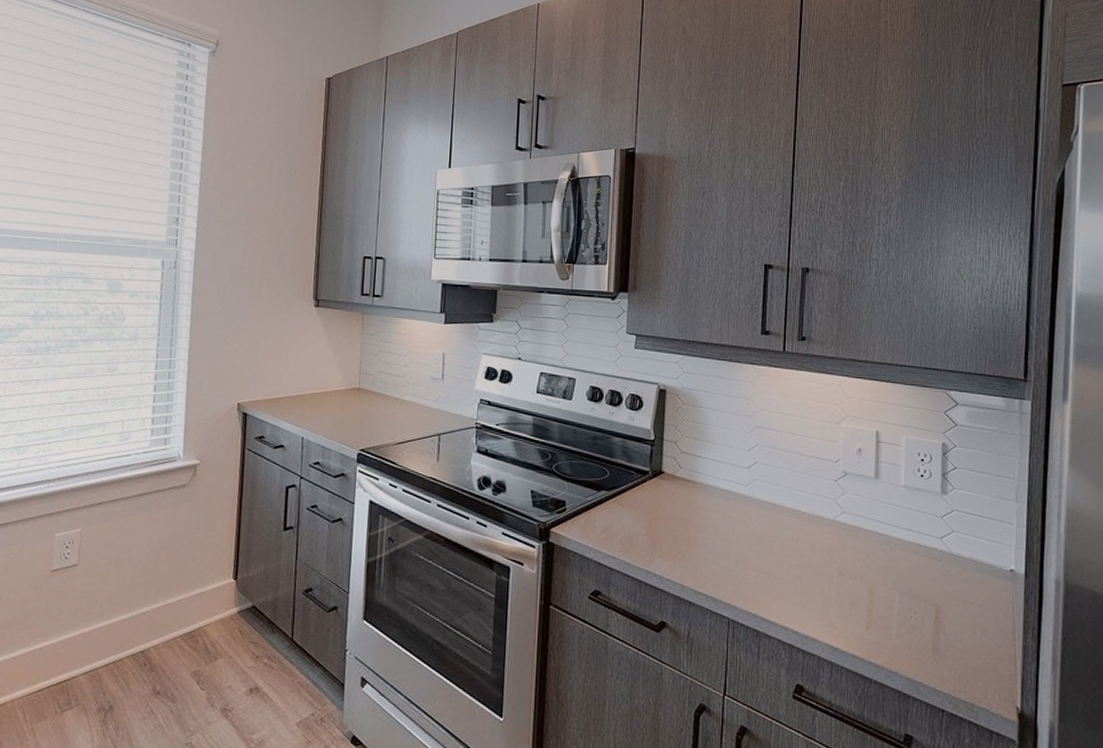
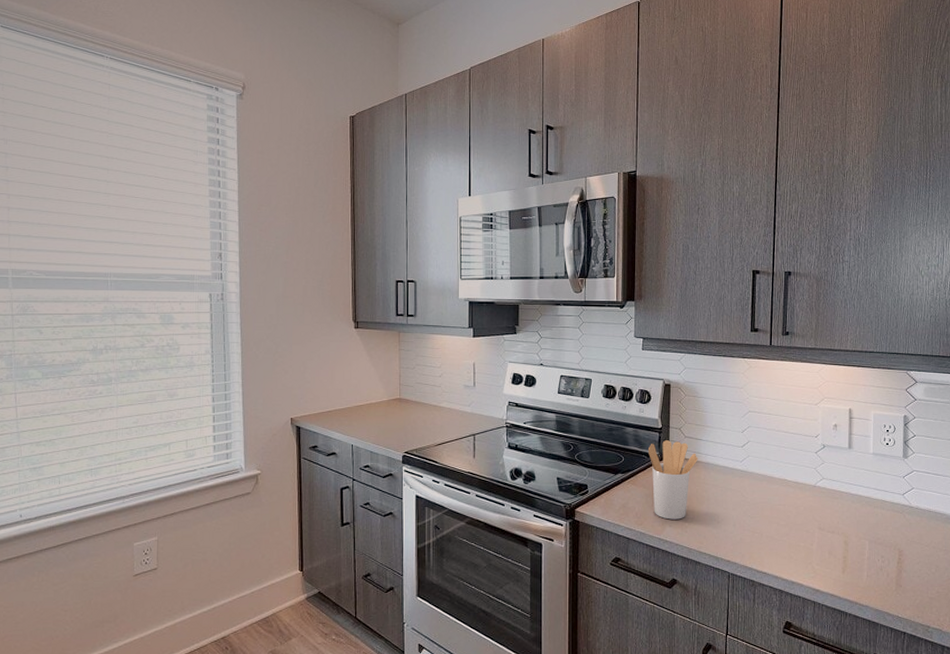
utensil holder: none [638,455,696,550] -> present [649,440,698,520]

